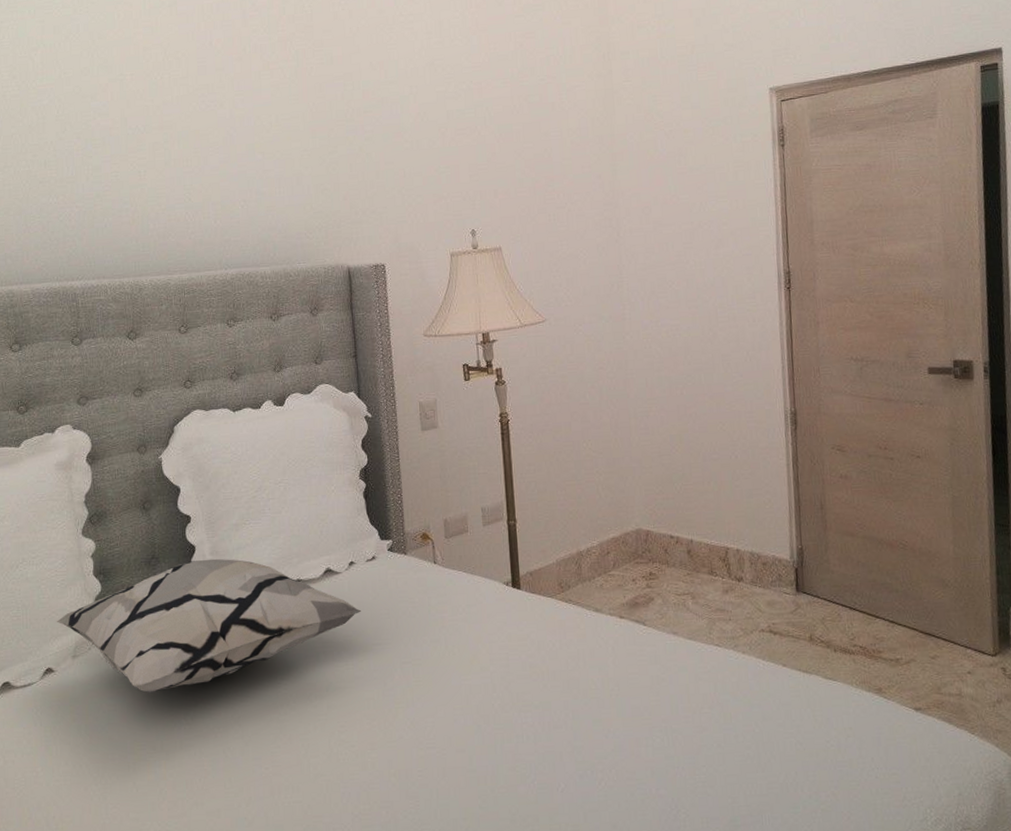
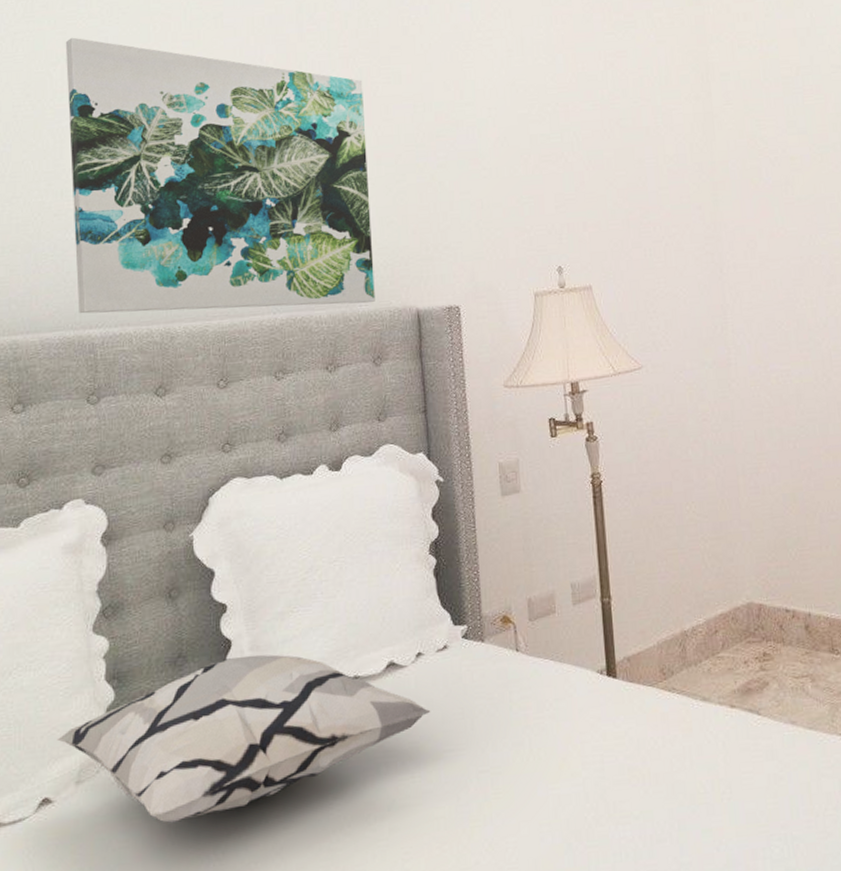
wall art: none [43,25,312,268] -> present [65,37,375,314]

